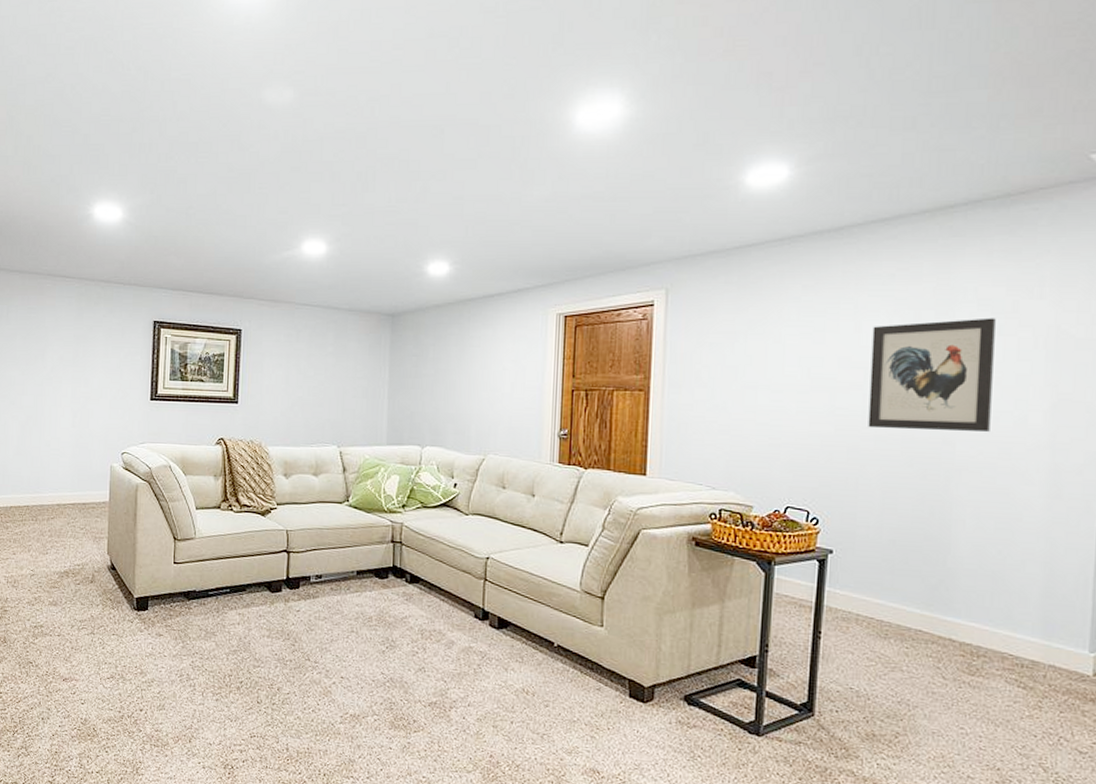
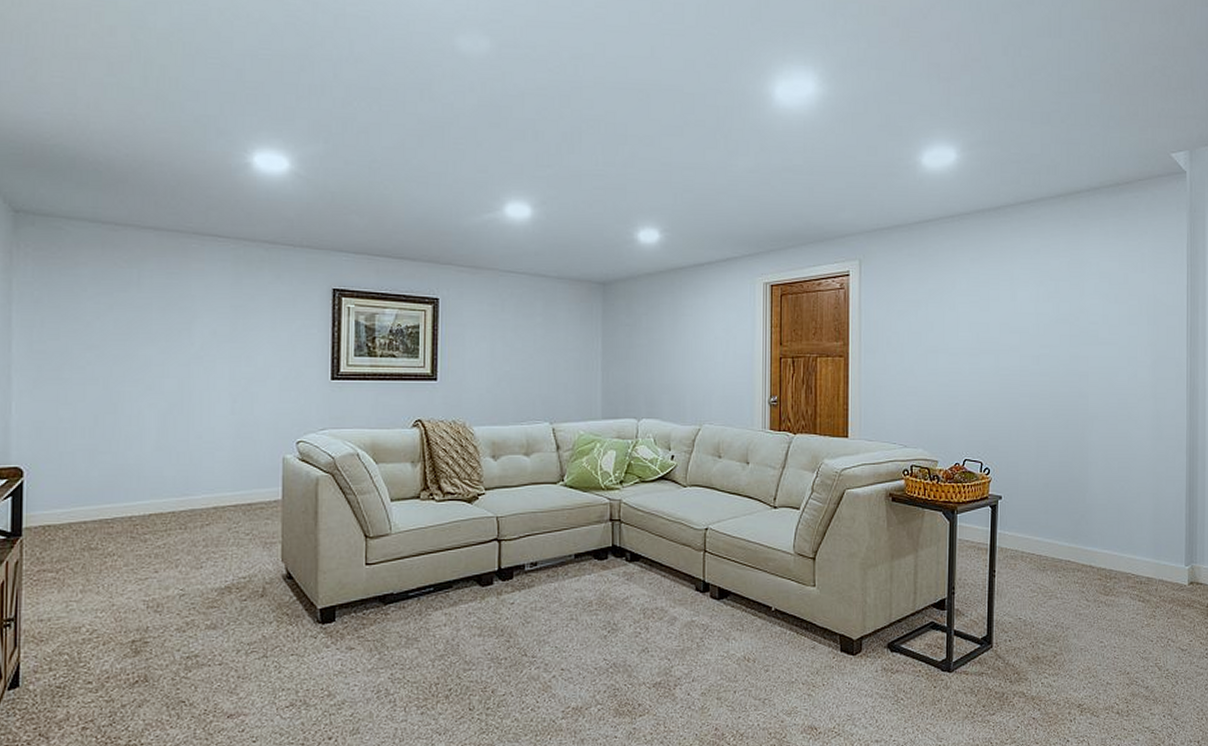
wall art: present [868,317,996,432] -> none [1024,288,1112,386]

